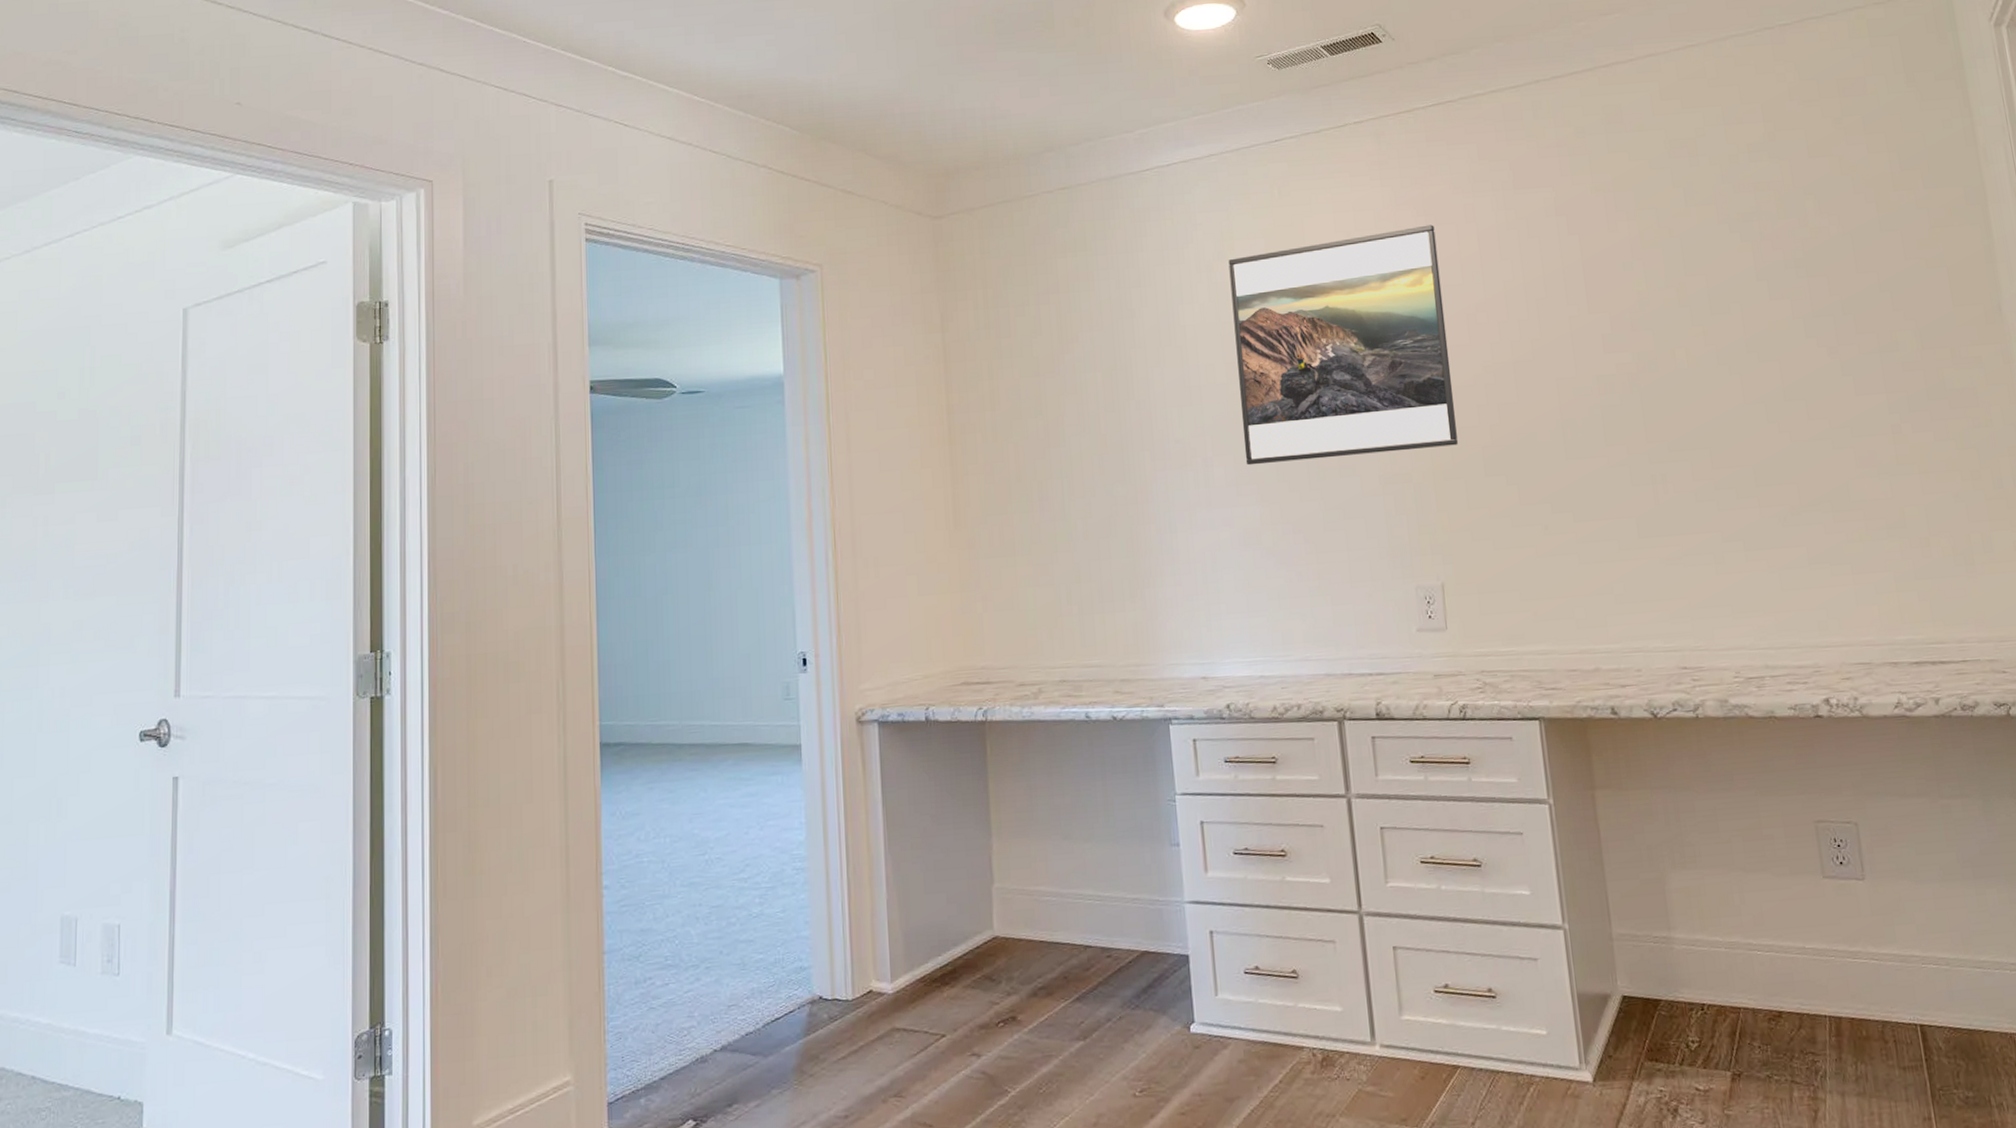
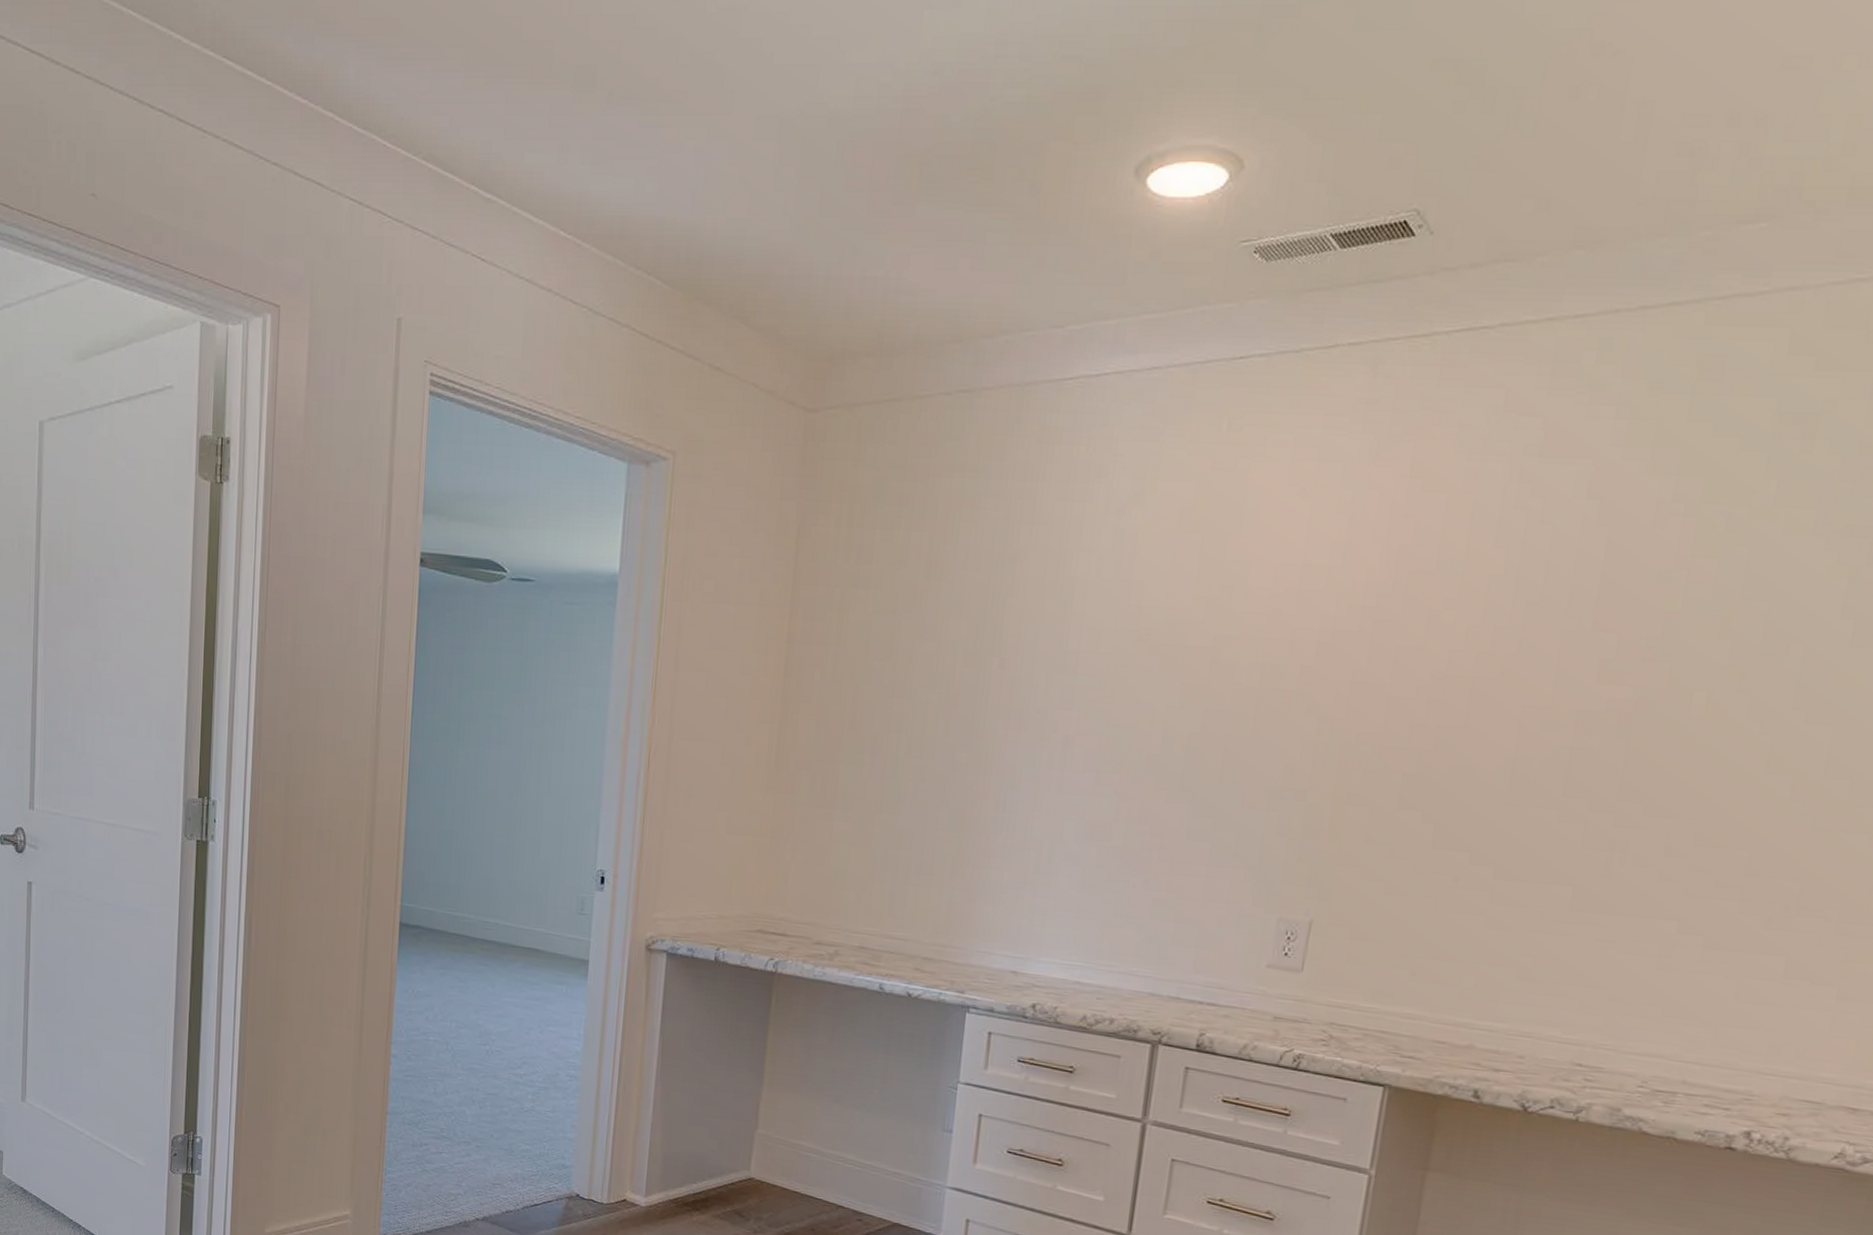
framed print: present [1228,224,1458,466] -> none [1112,490,1419,767]

